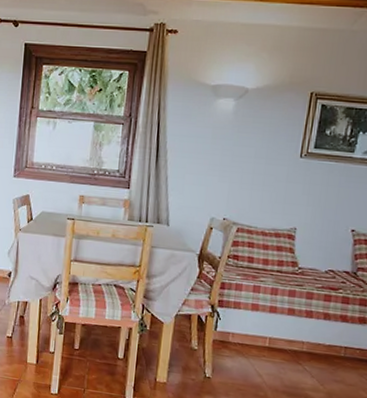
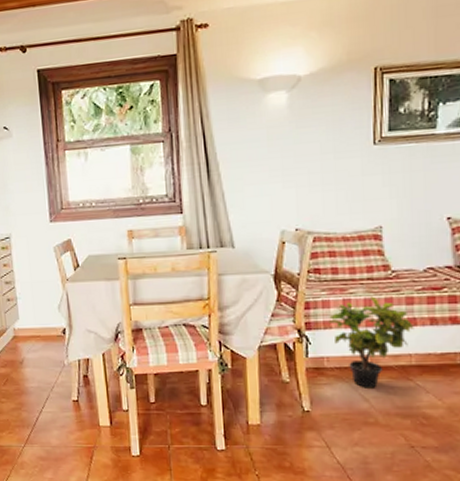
potted plant: none [238,286,310,367] -> present [328,296,414,388]

